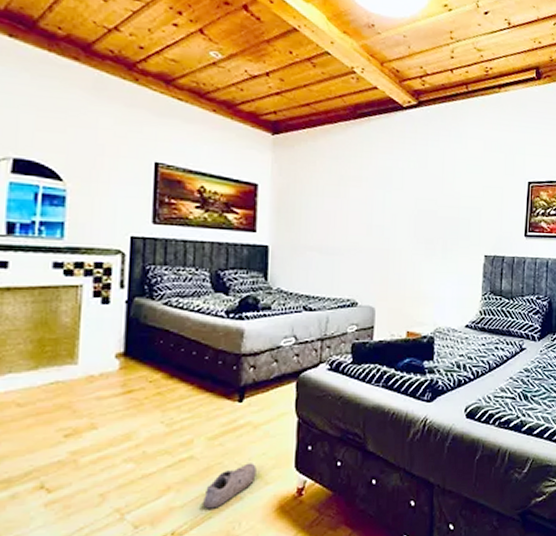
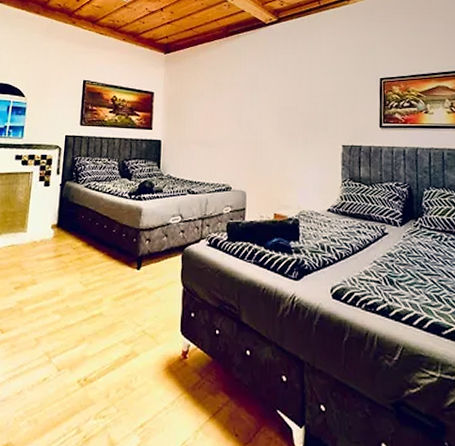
shoe: present [203,463,257,509] -> none [108,323,150,362]

